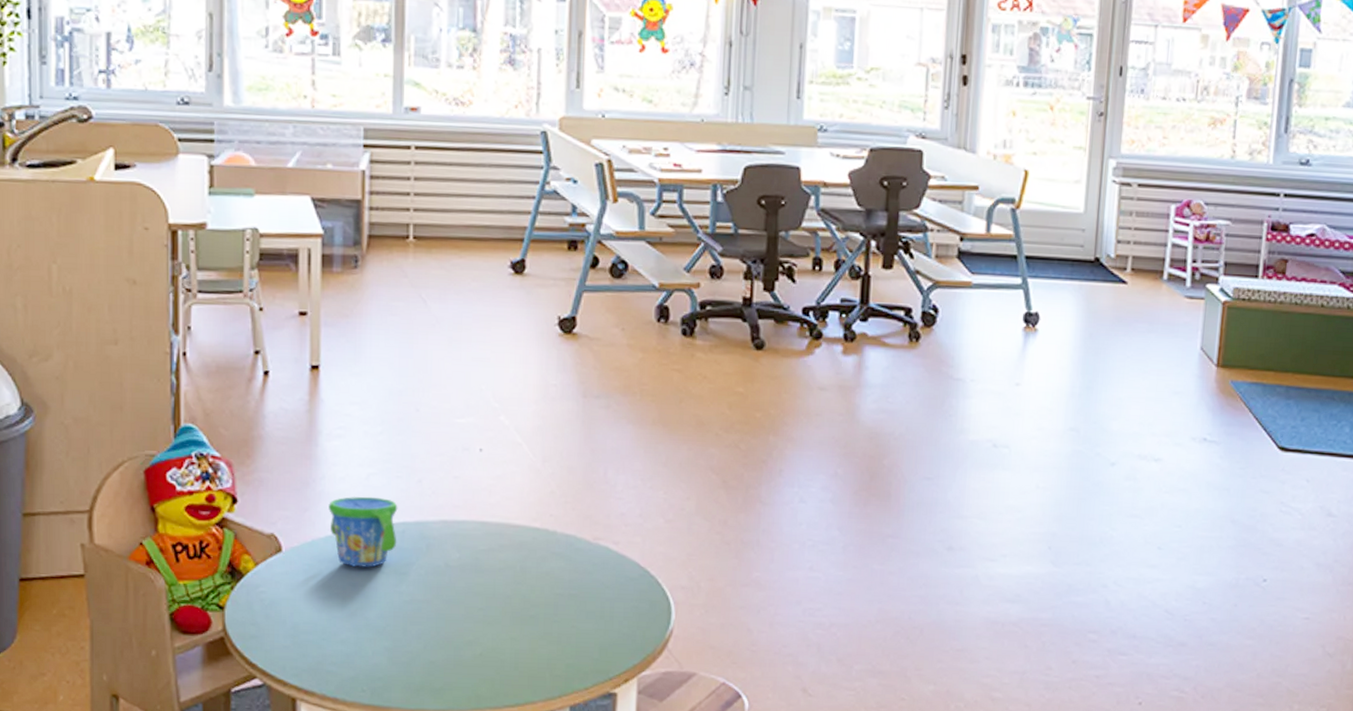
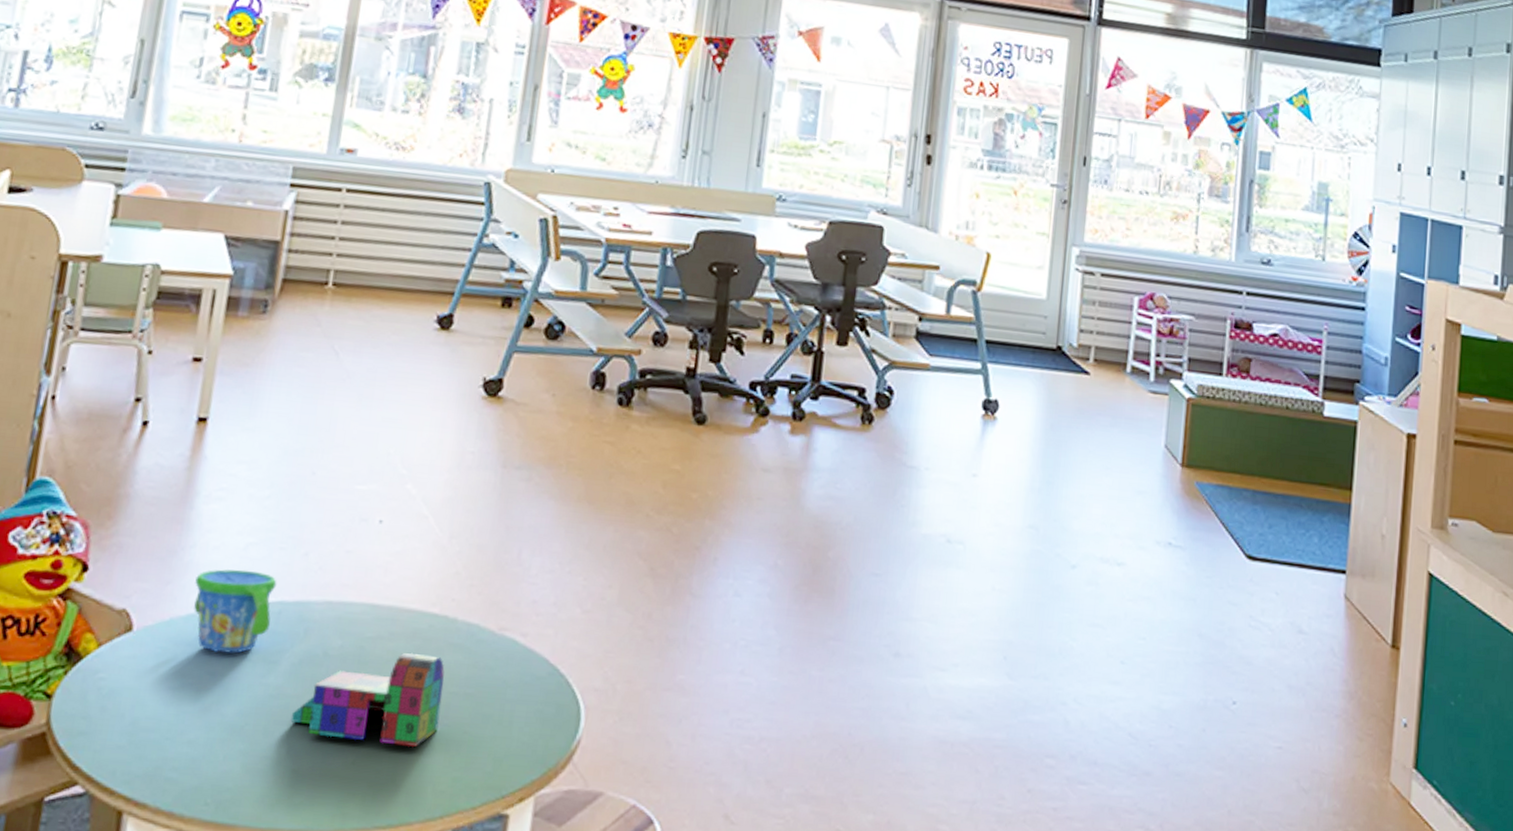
toy block set: none [424,561,551,641] -> present [290,652,445,748]

